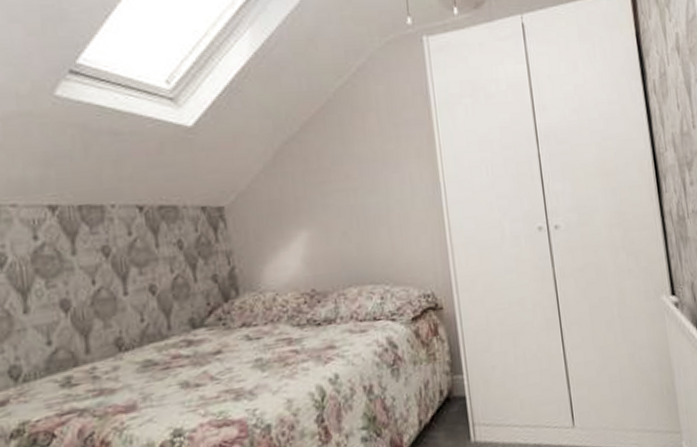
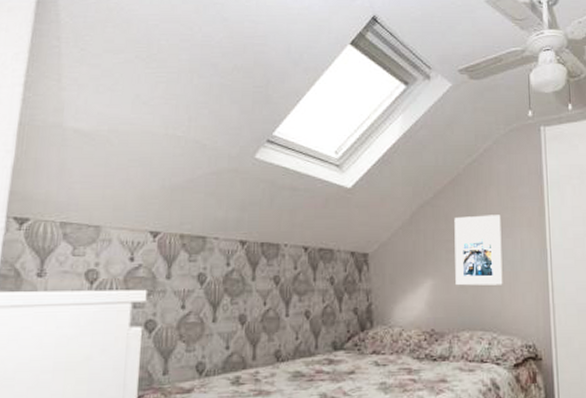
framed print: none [328,146,392,235] -> present [454,215,503,286]

